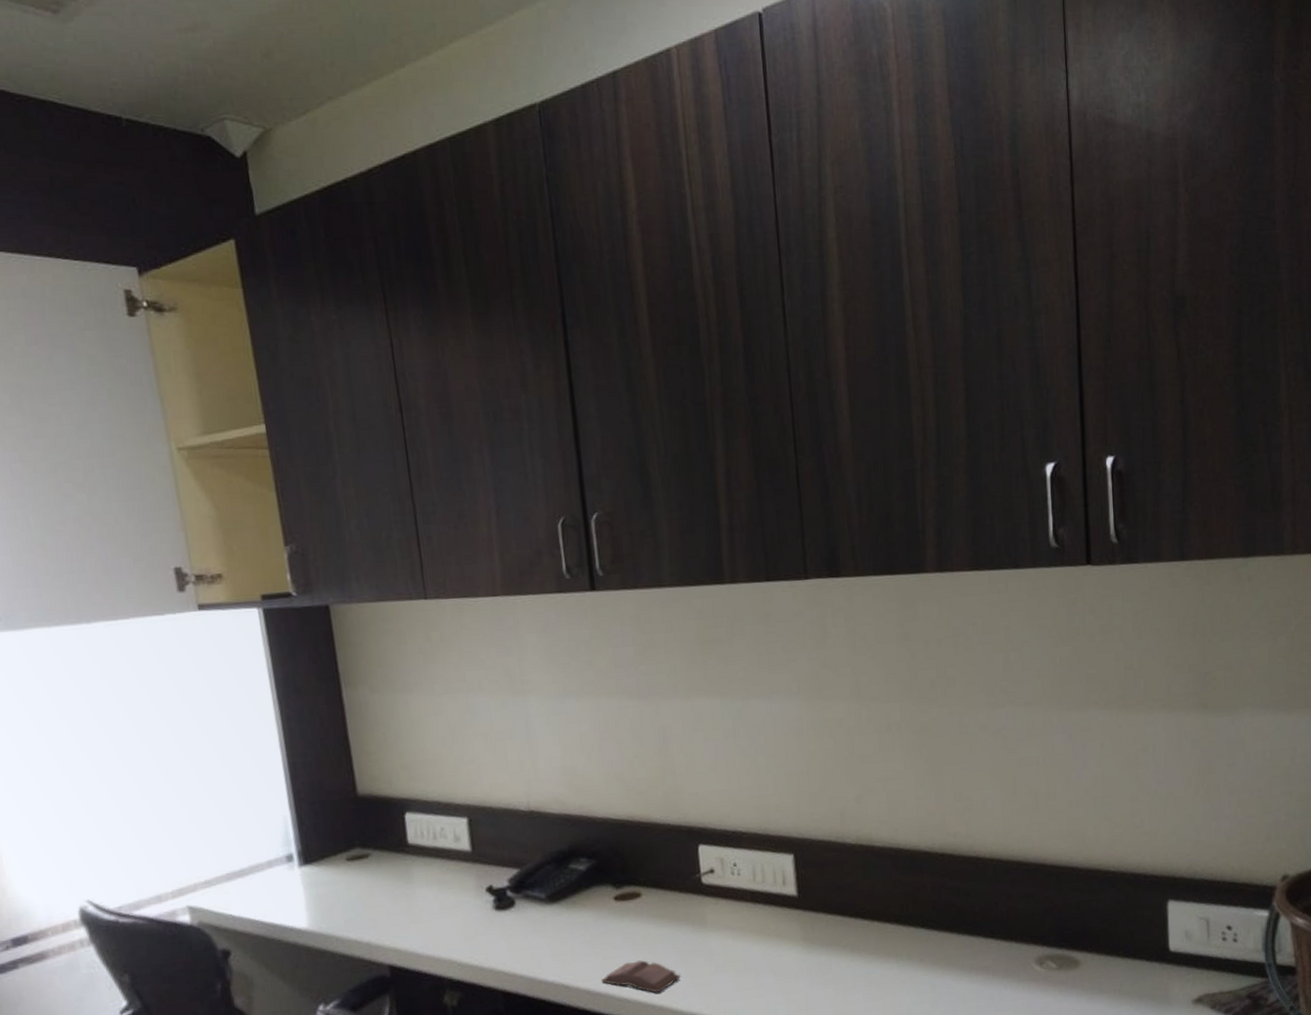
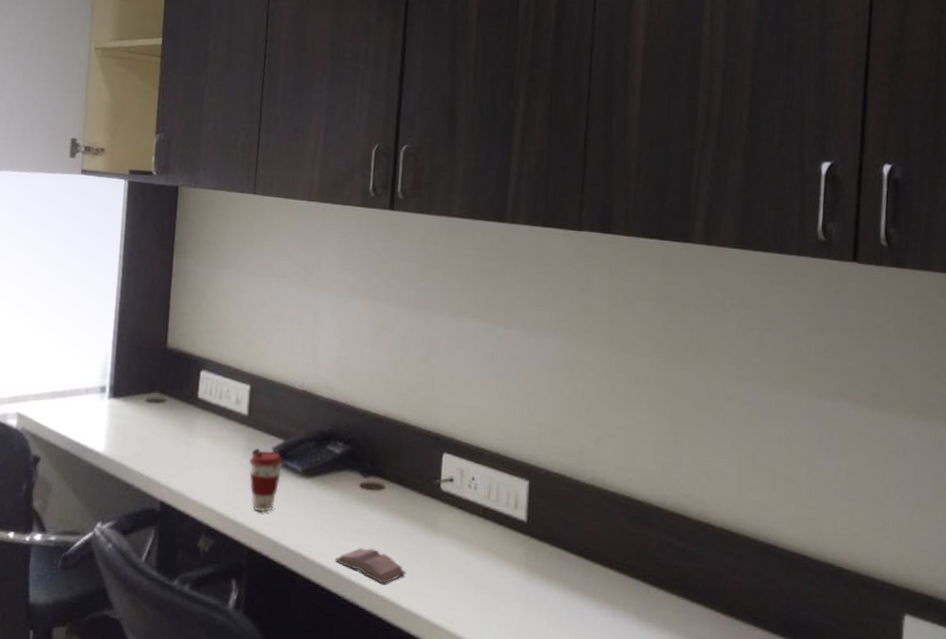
coffee cup: none [484,883,524,952] -> present [249,450,283,513]

